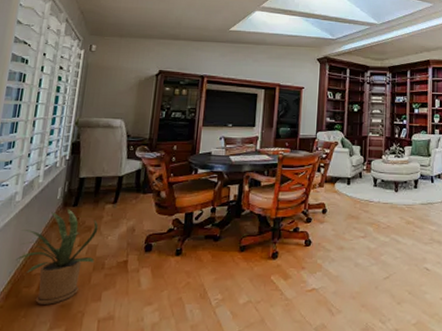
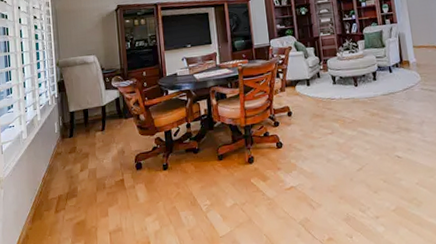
house plant: present [15,208,99,305] -> none [33,140,96,224]

